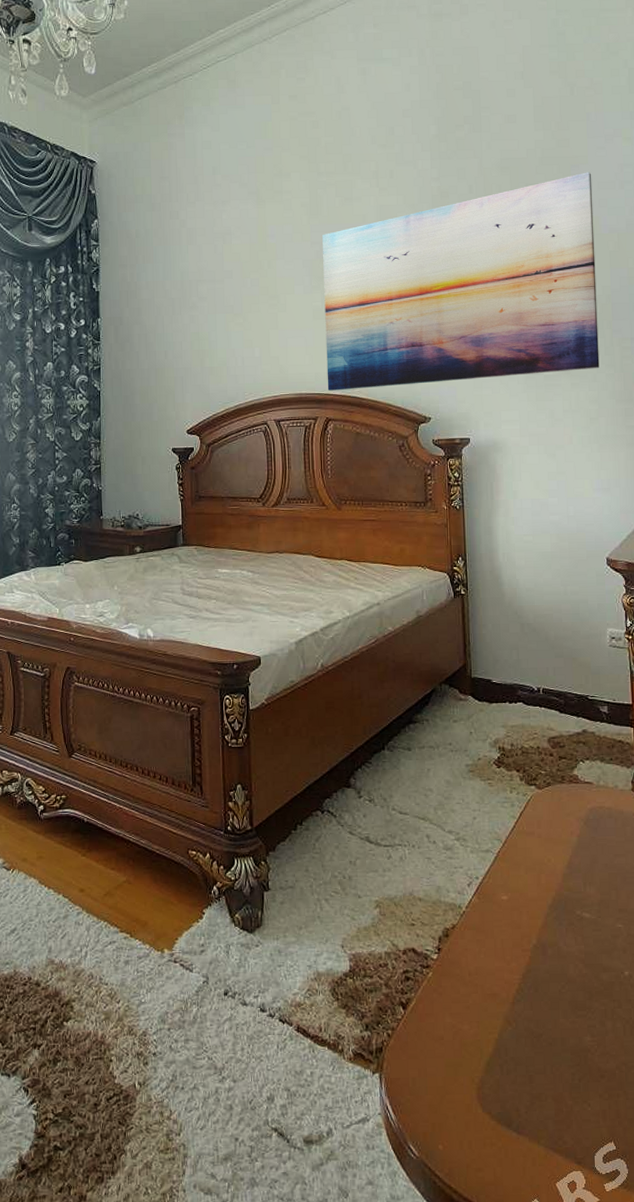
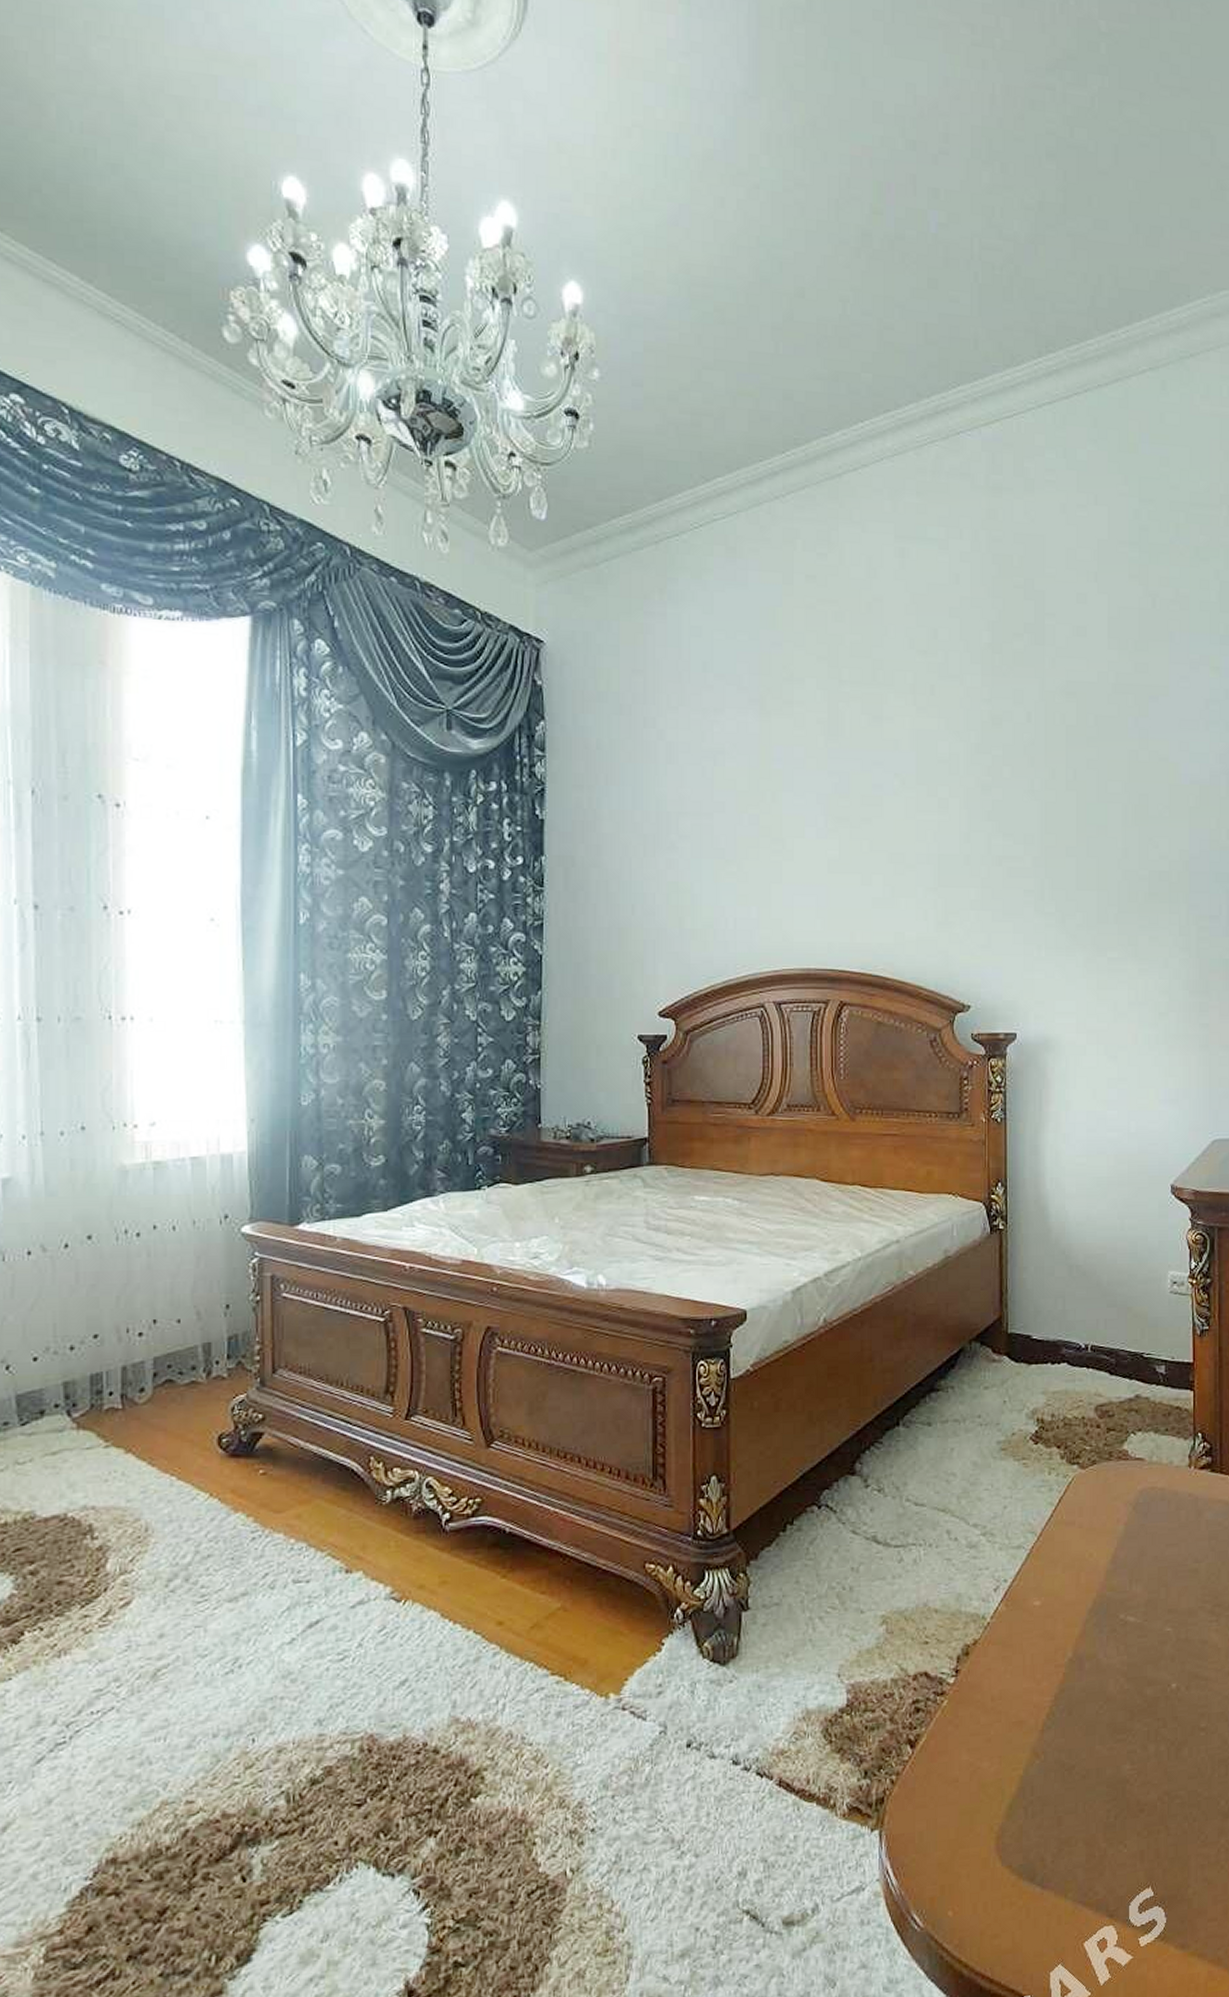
wall art: present [322,172,600,391] -> none [843,706,1173,967]

